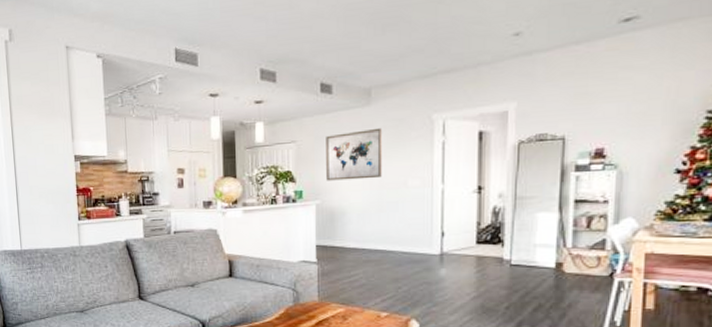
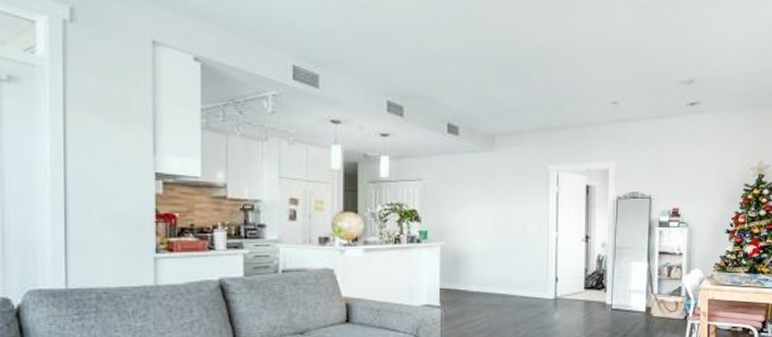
wall art: present [326,127,382,181] -> none [451,173,504,223]

